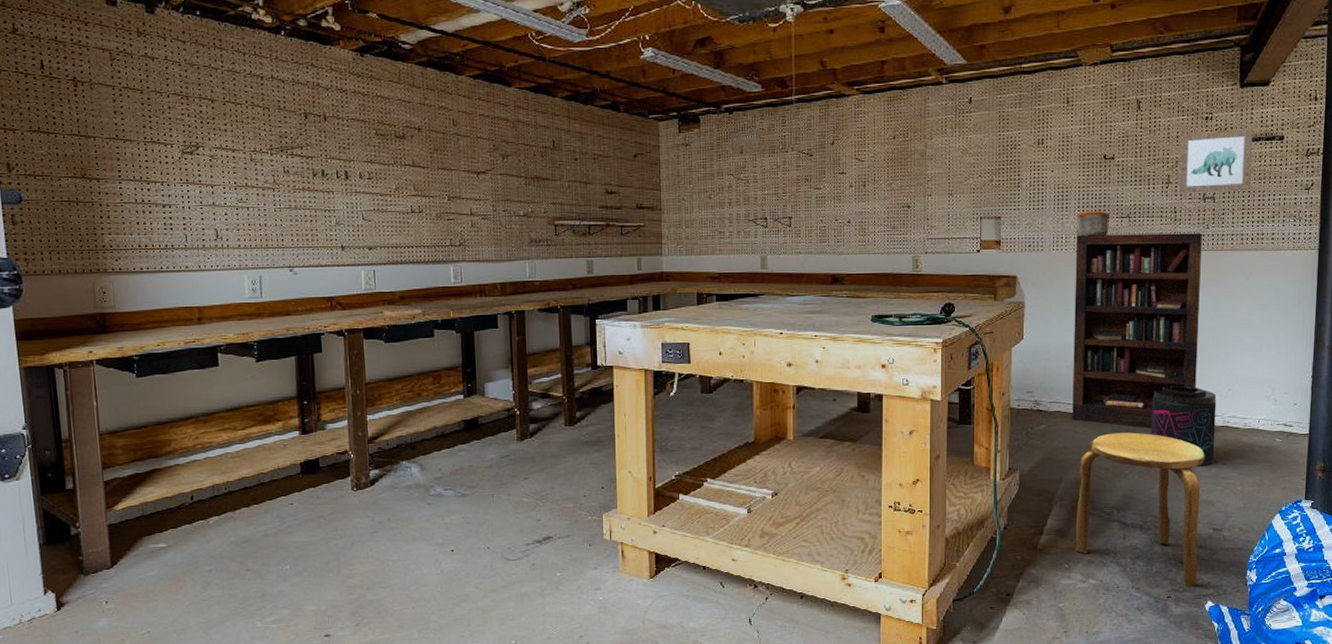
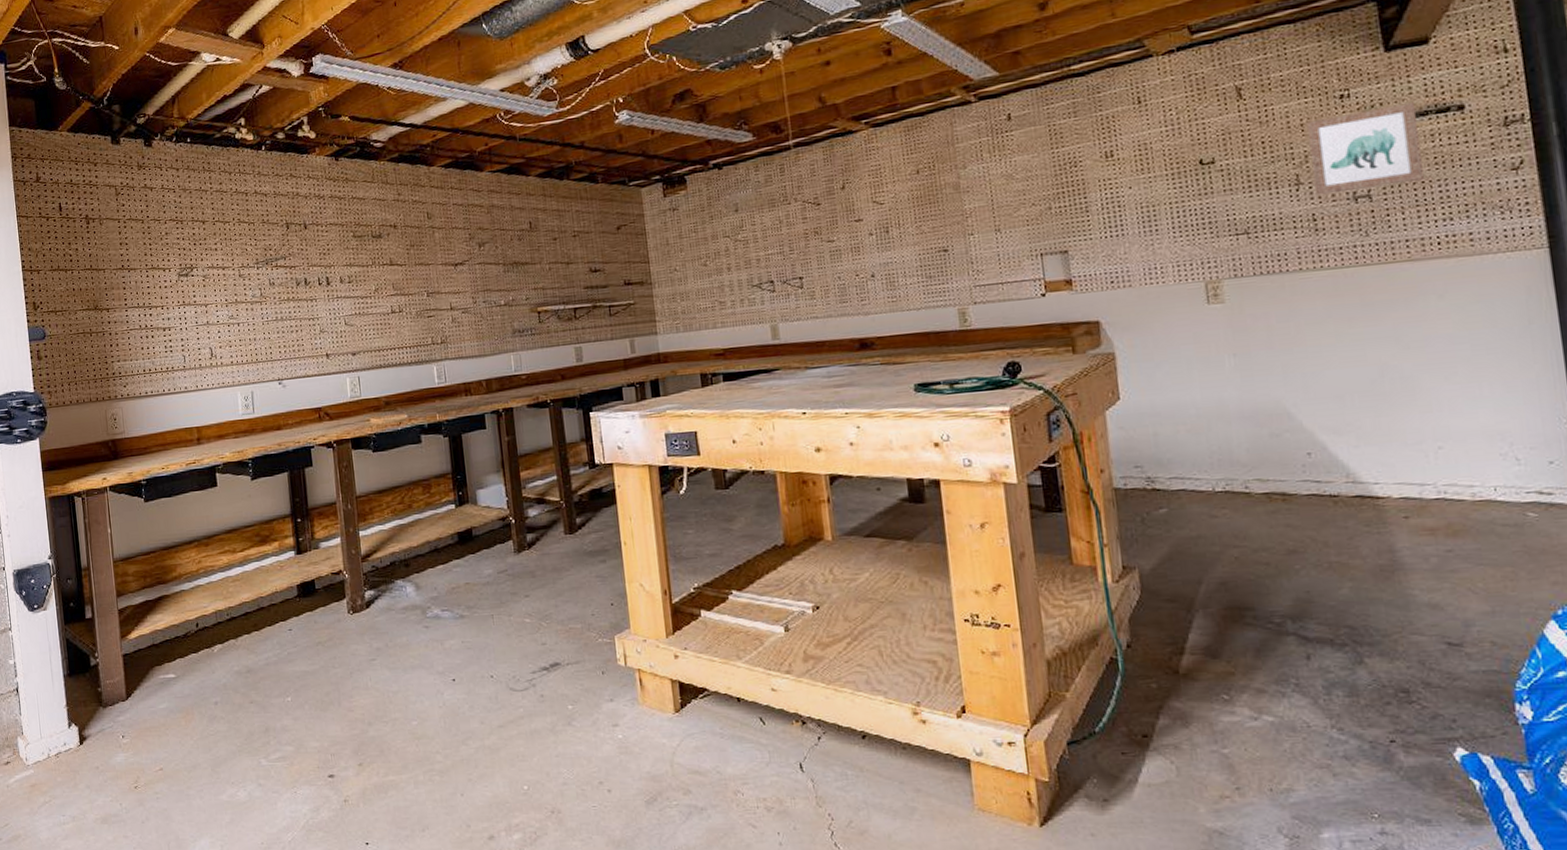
bookcase: present [1072,233,1202,429] -> none [1175,242,1386,508]
stool: present [1075,432,1205,587] -> none [1225,512,1434,727]
can: present [1076,210,1110,236] -> none [1172,229,1221,264]
supplement container: present [1151,385,1217,466] -> none [1319,445,1432,555]

